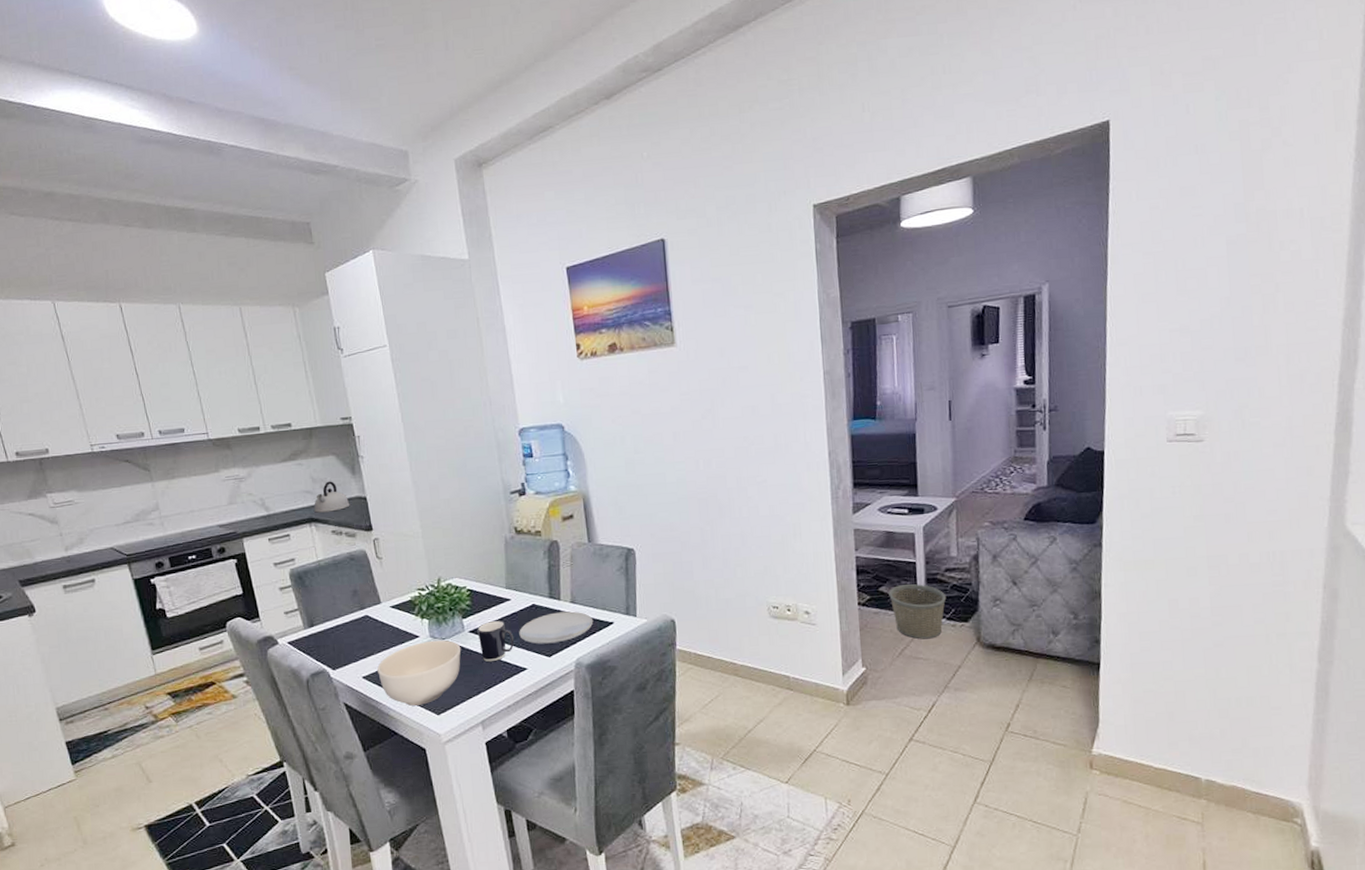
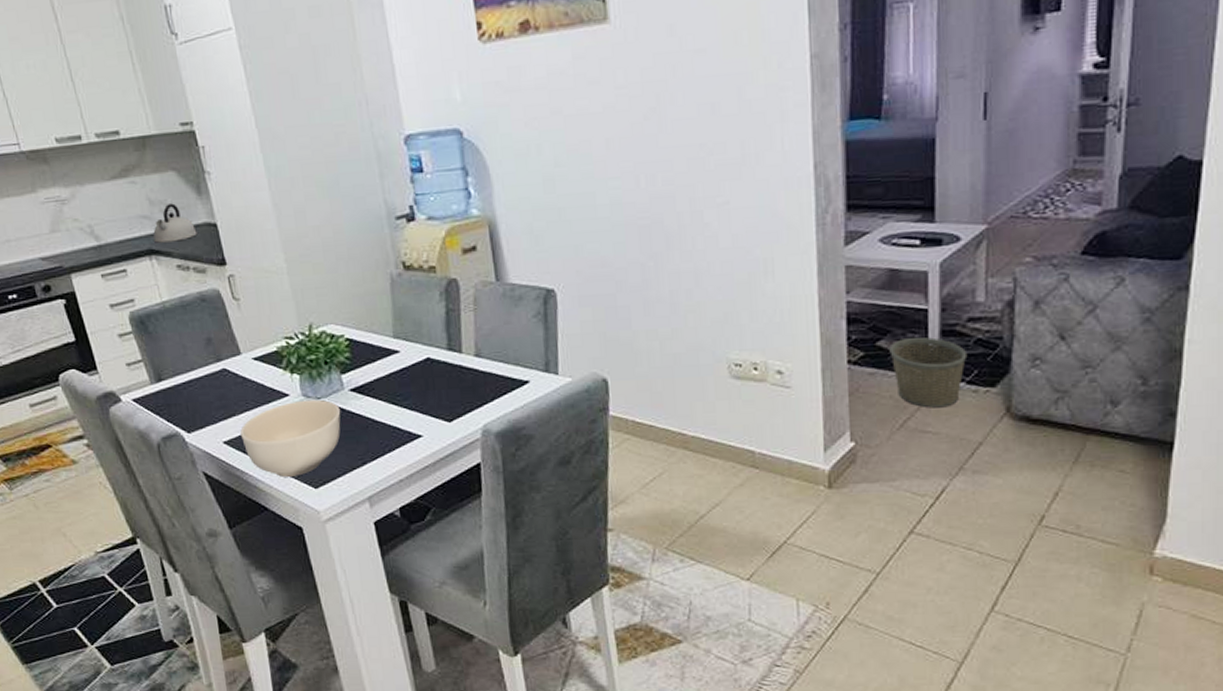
mug: present [477,620,515,662] -> none [359,376,406,428]
plate: present [519,611,594,645] -> none [411,366,504,407]

